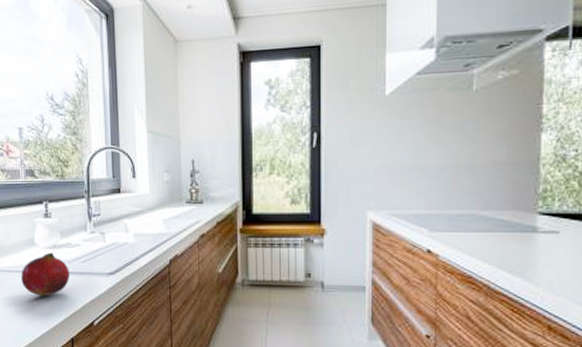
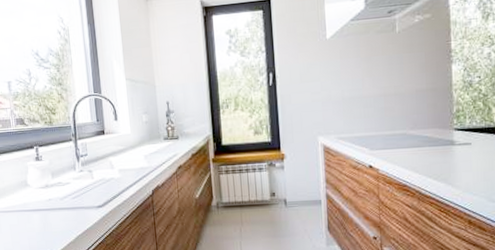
fruit: present [21,252,70,296] -> none [16,192,62,232]

